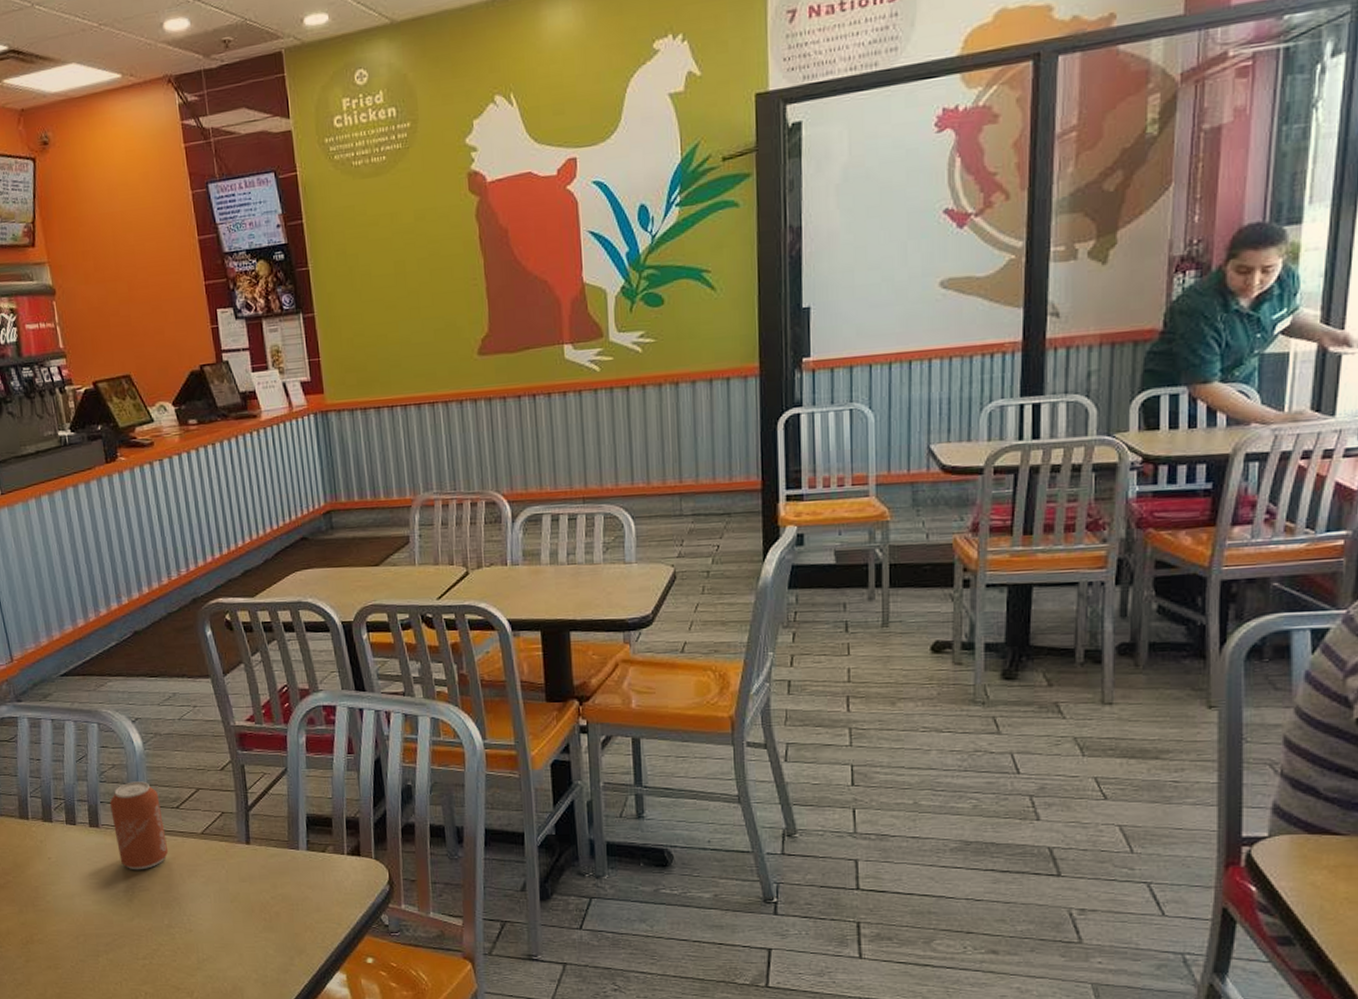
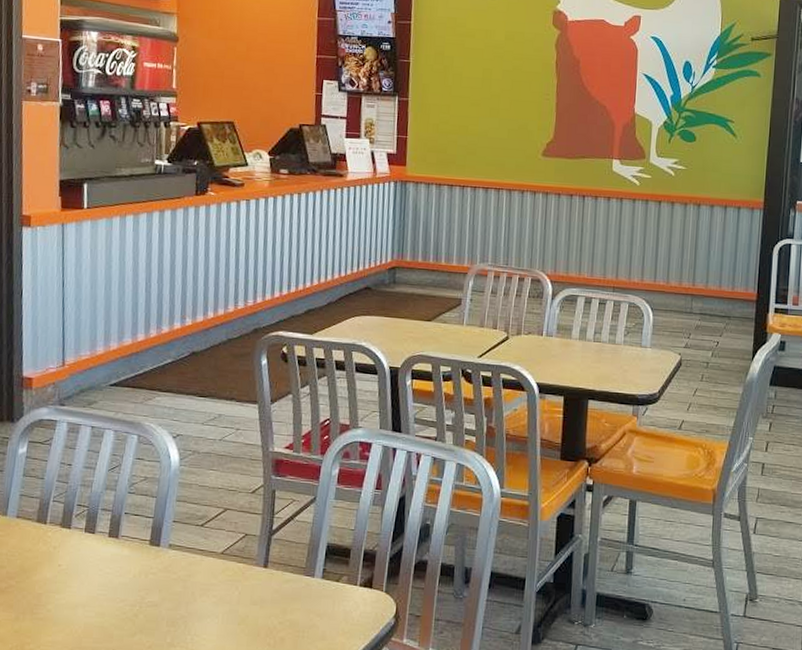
can: present [110,781,169,870] -> none [133,495,186,585]

